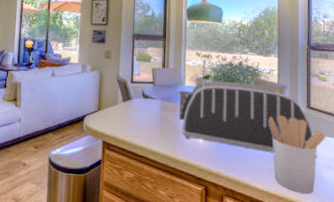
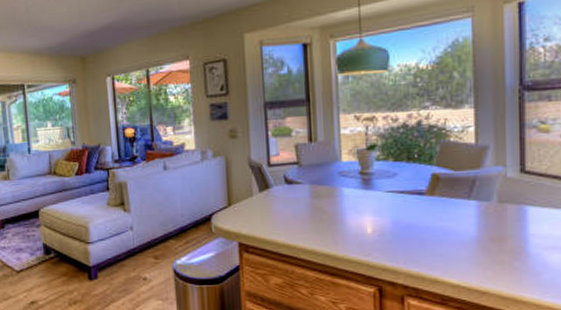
toaster: present [176,80,317,158] -> none [330,149,537,238]
utensil holder: present [268,115,326,194] -> none [463,186,550,285]

